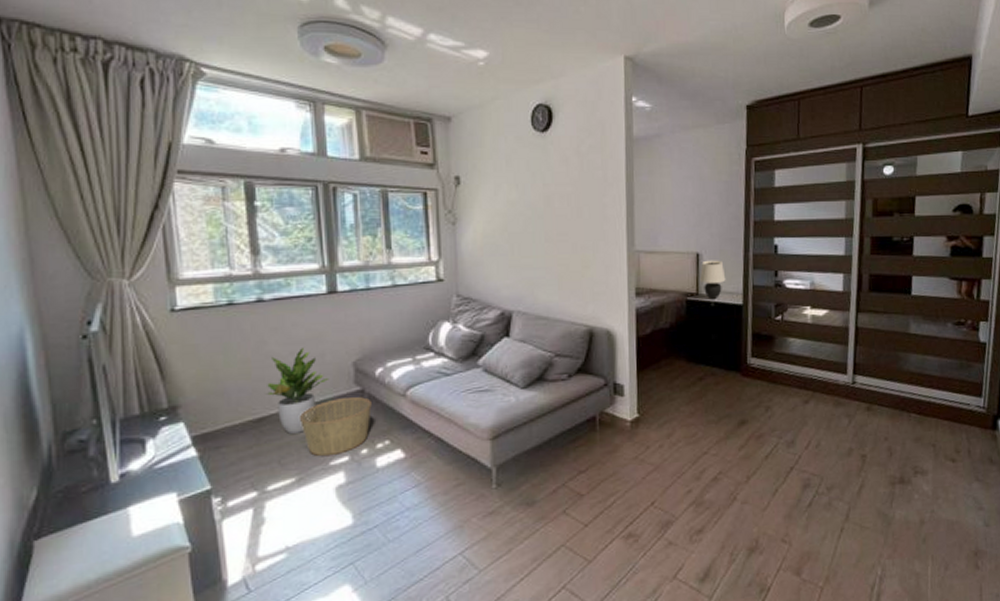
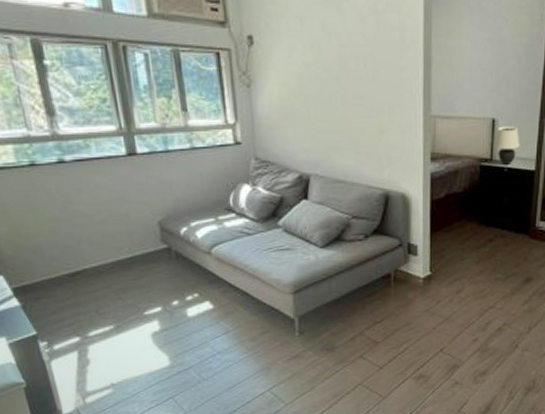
potted plant: present [266,346,329,434] -> none [77,206,137,287]
basket: present [300,397,372,457] -> none [112,254,179,308]

